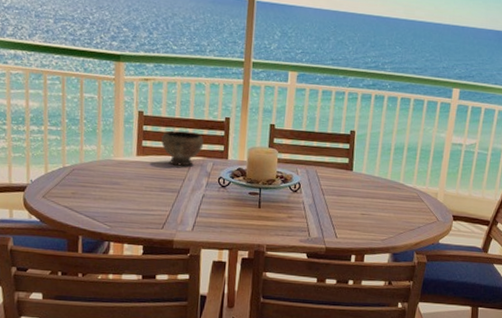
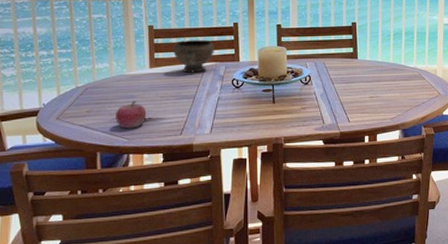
fruit: none [99,188,131,216] -> present [115,100,147,129]

